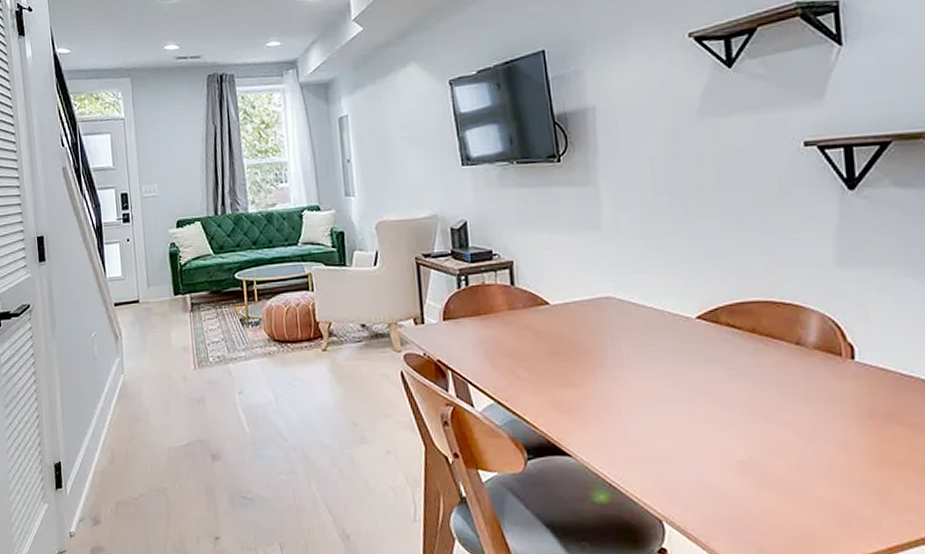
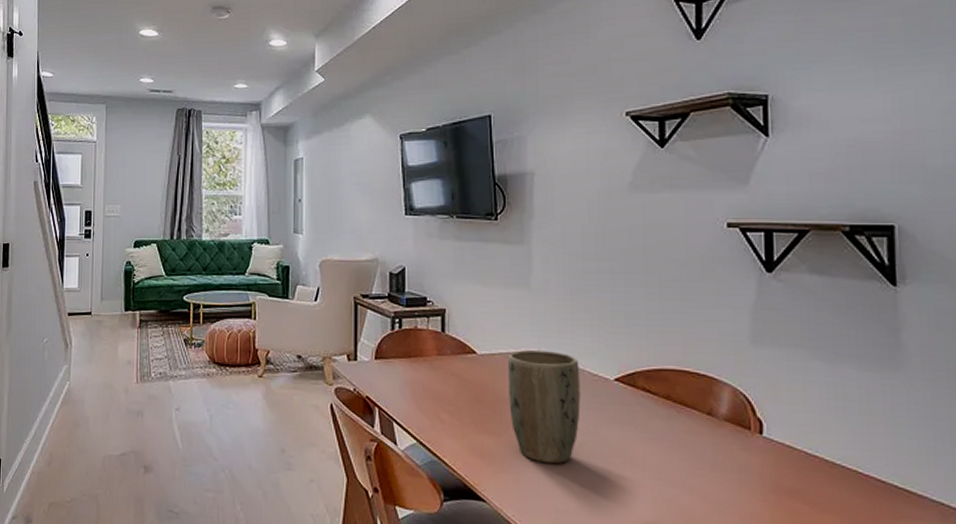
plant pot: none [583,294,663,411] -> present [508,350,581,464]

